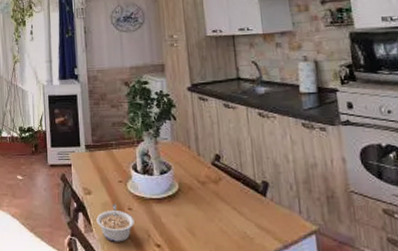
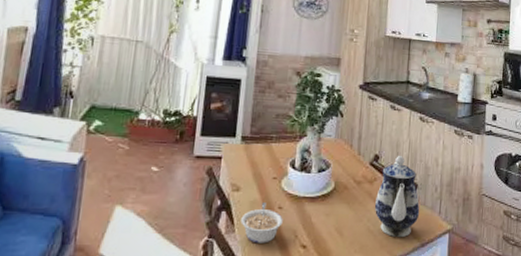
teapot: none [223,154,277,238] -> present [374,156,420,237]

